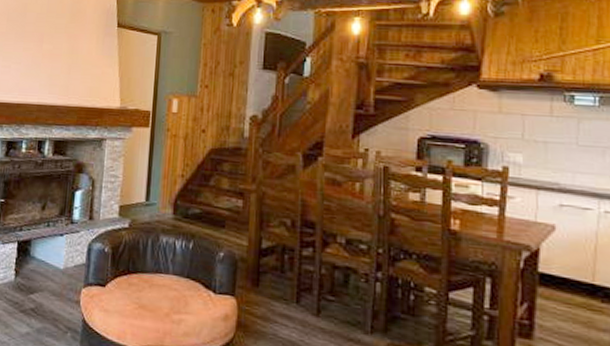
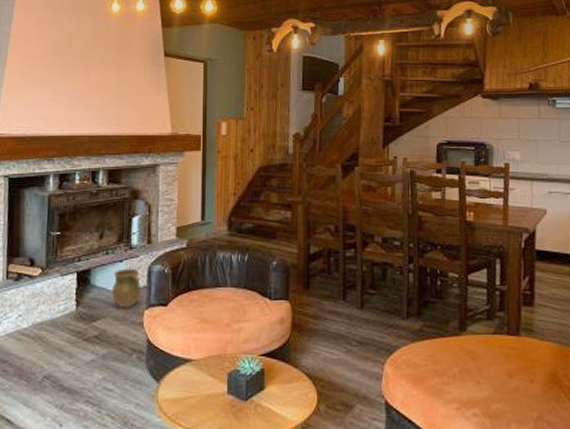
ceramic jug: none [50,243,80,284] -> present [112,268,141,308]

